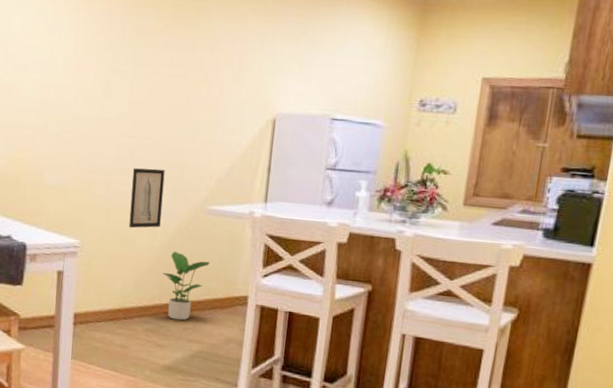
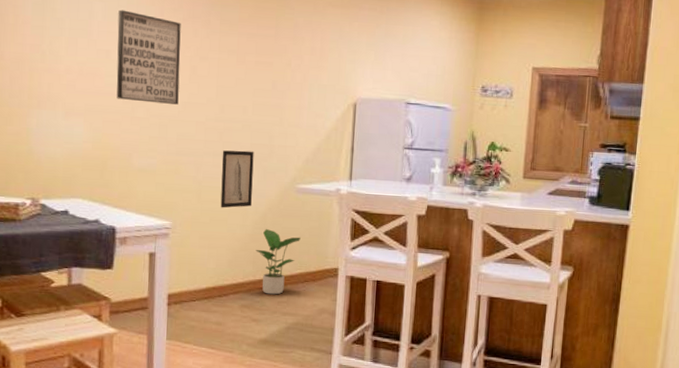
wall art: none [31,22,97,120] -> present [116,9,181,105]

